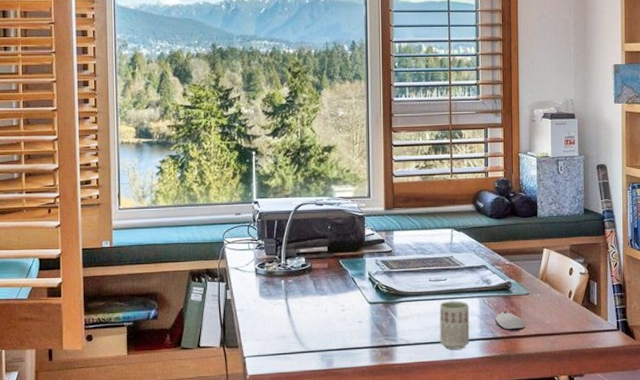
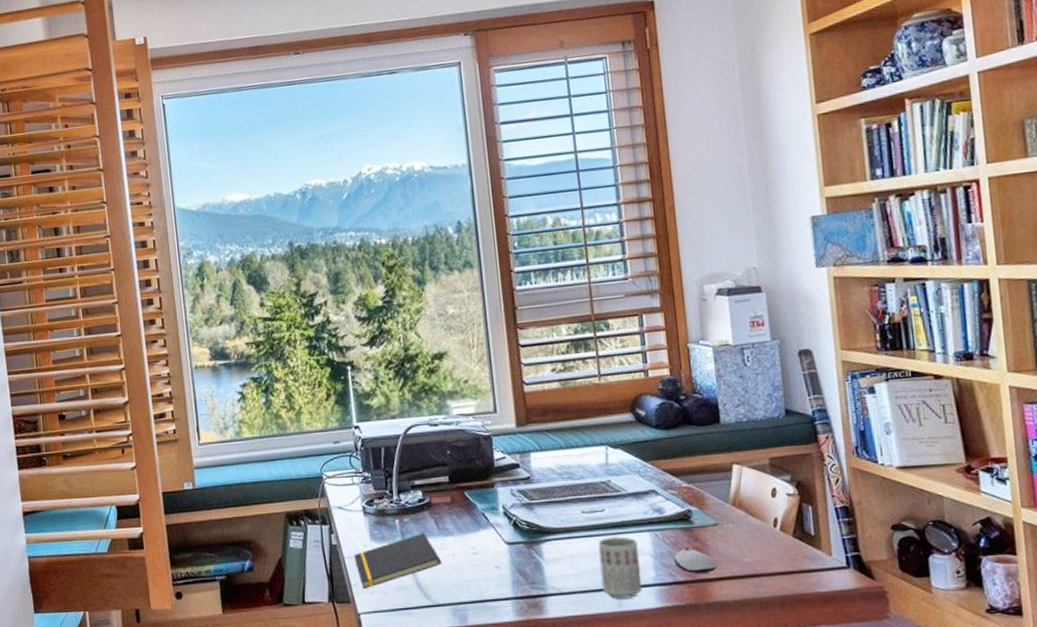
notepad: none [245,292,316,336] -> present [354,533,442,588]

